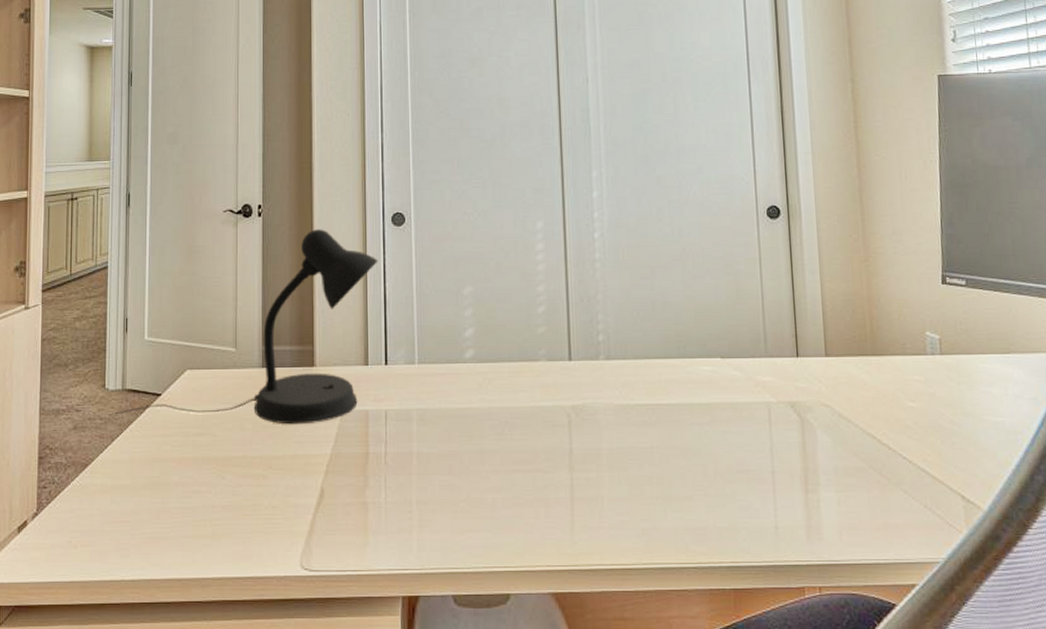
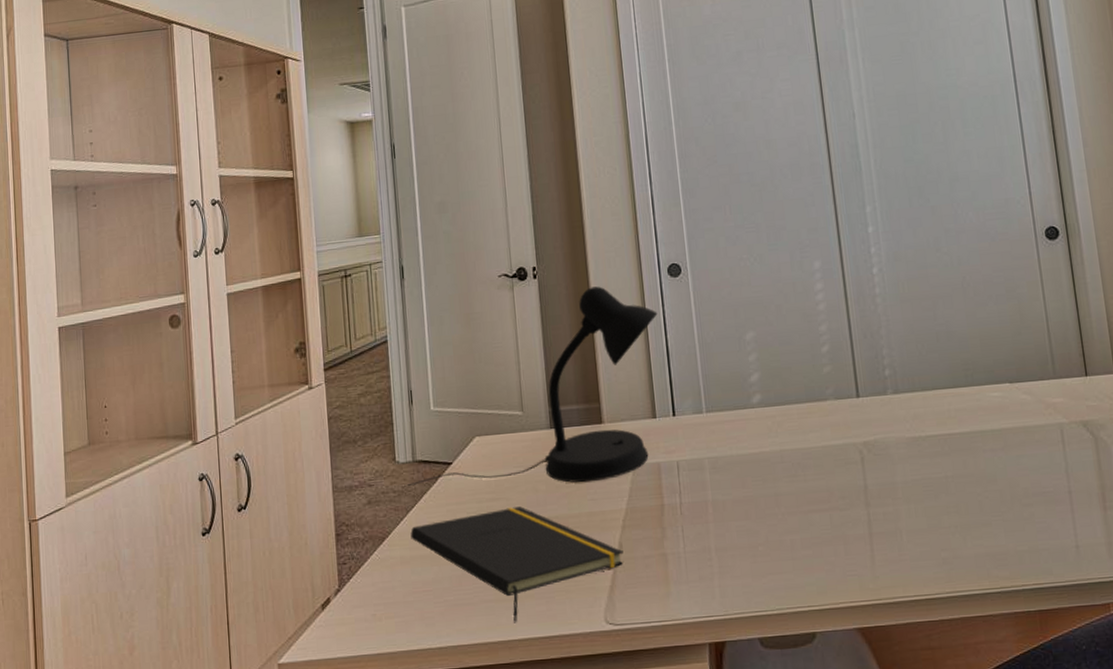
notepad: none [113,444,324,561] -> present [410,506,623,623]

